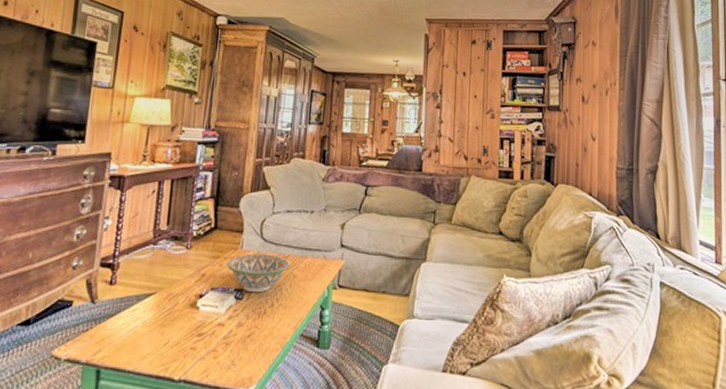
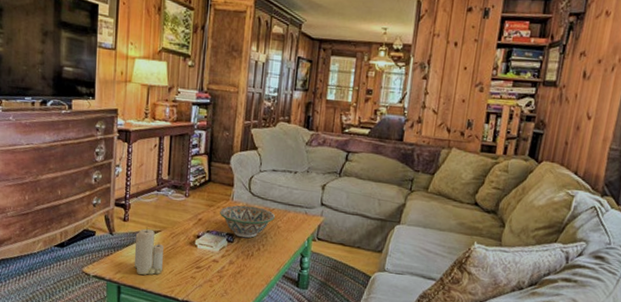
candle: none [119,289,158,351] -> present [134,227,164,275]

